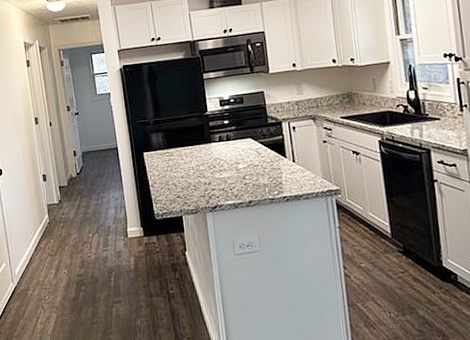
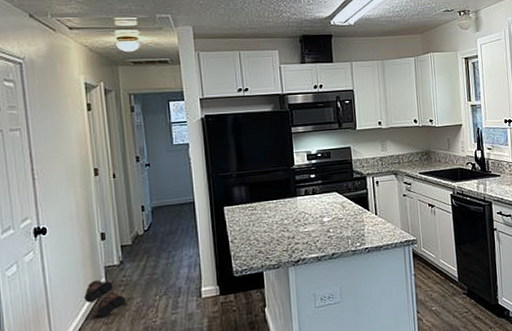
boots: none [33,216,69,249] -> present [84,279,130,317]

